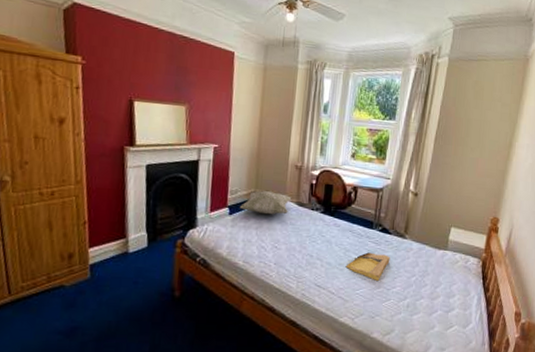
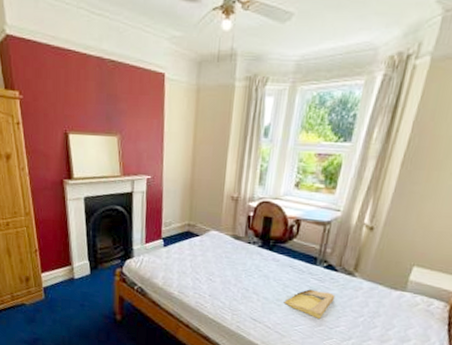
decorative pillow: present [240,191,292,215] -> none [174,223,227,248]

